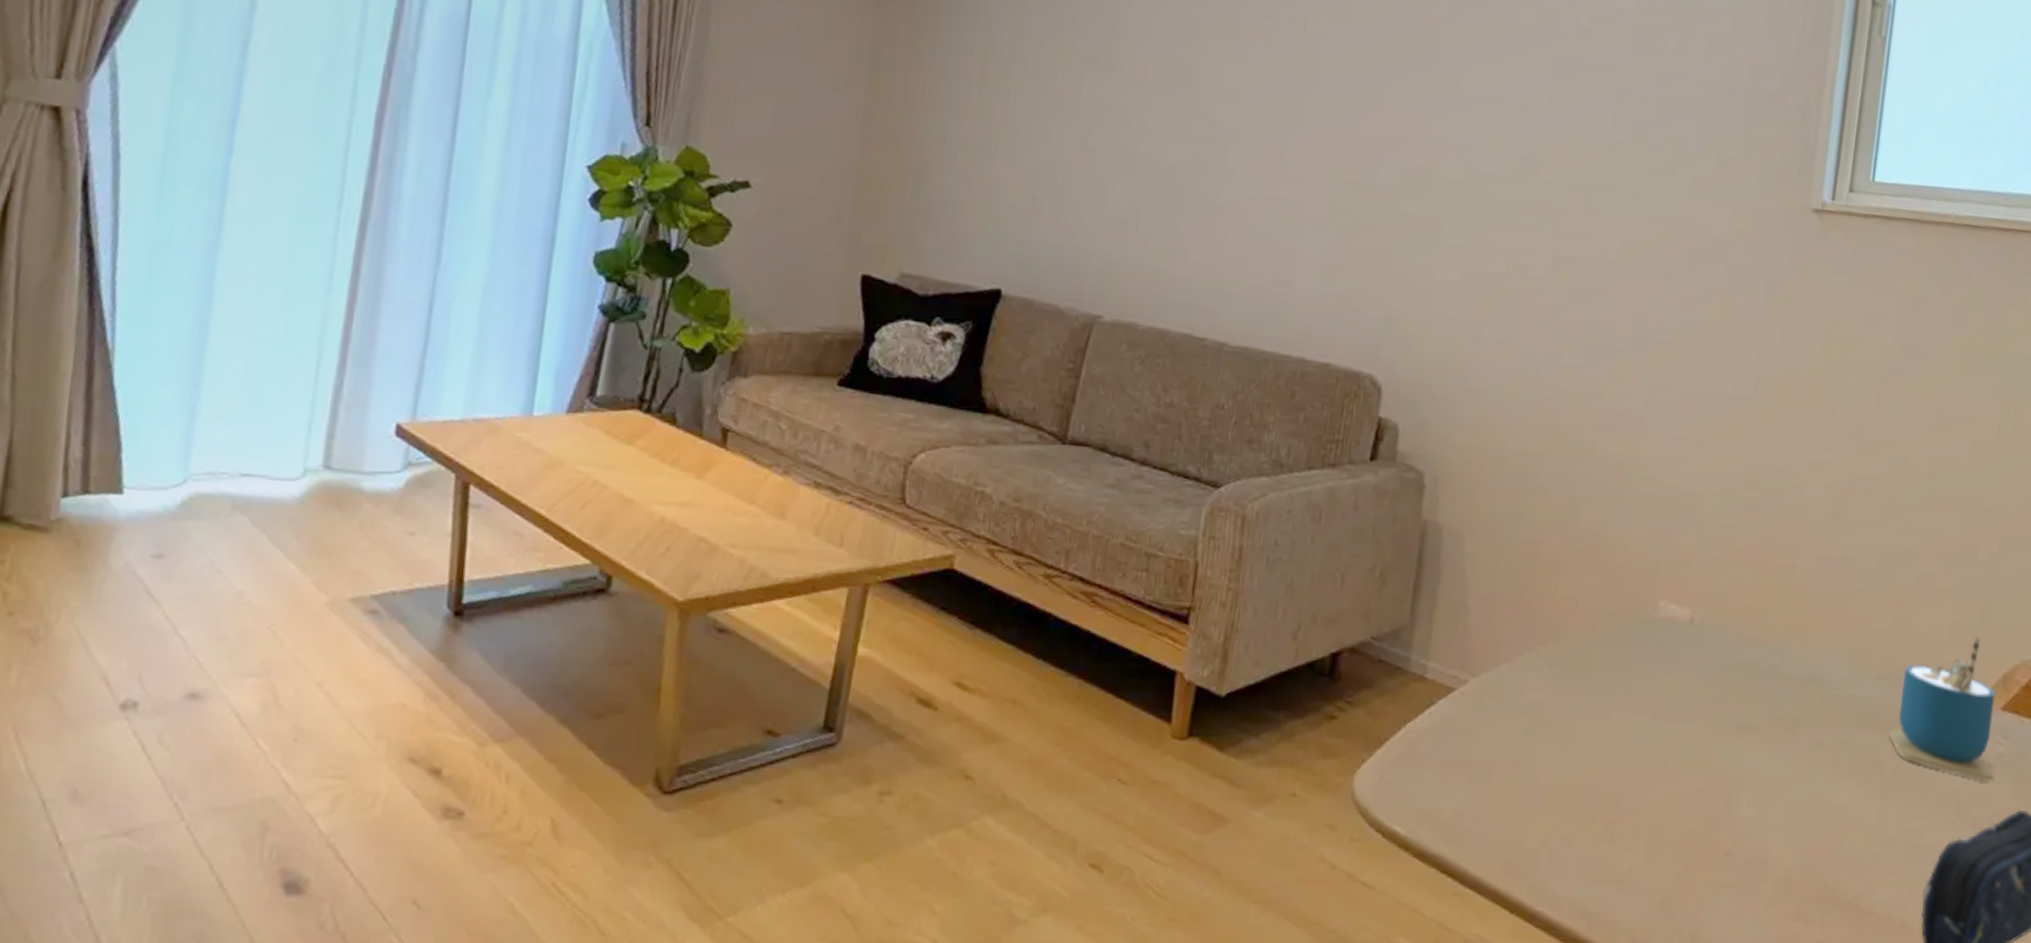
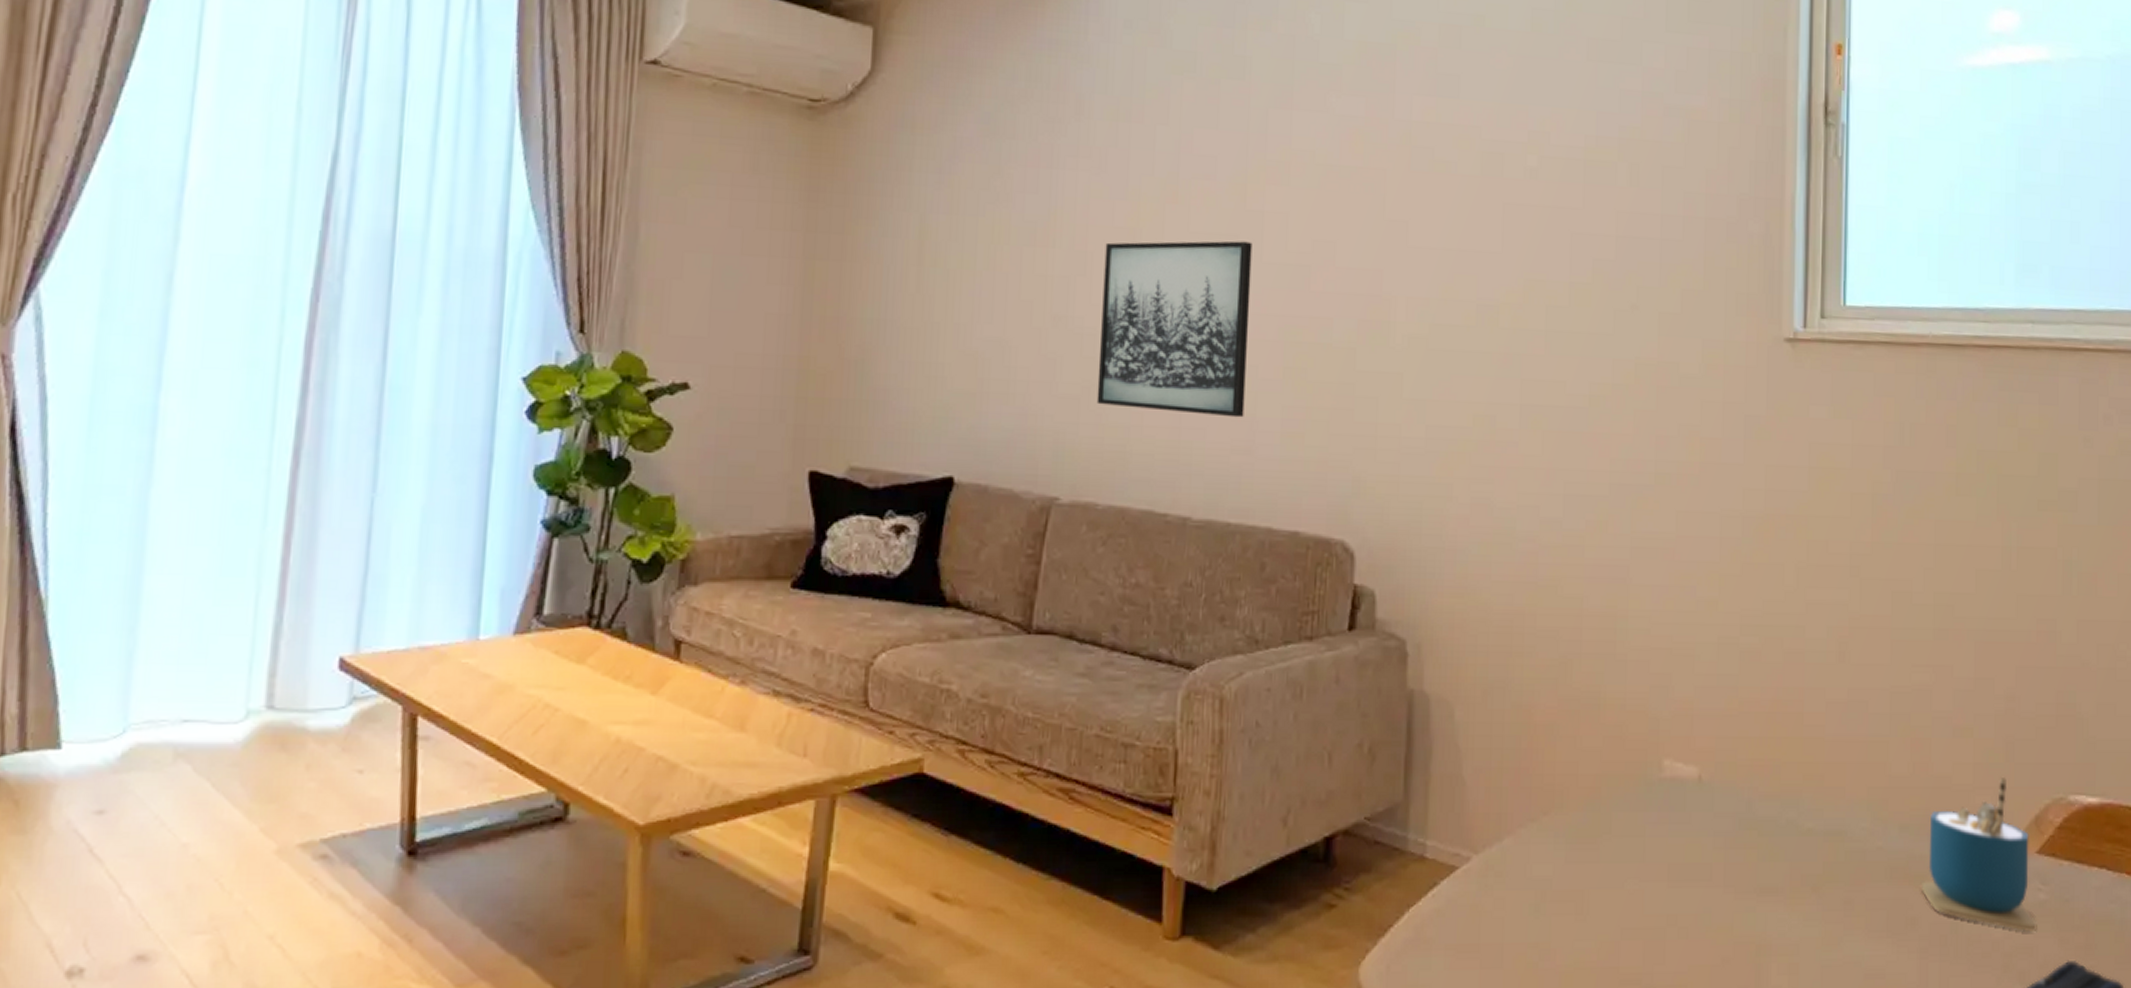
wall art: none [1145,72,1308,251] -> present [1096,240,1252,418]

